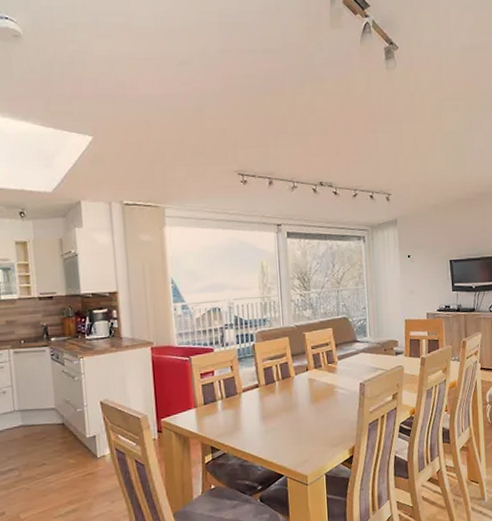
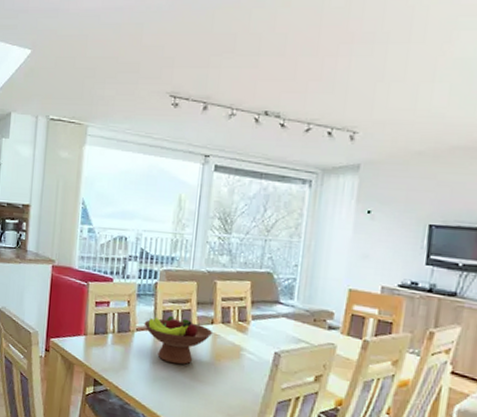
fruit bowl: none [248,371,309,414] -> present [144,315,213,365]

